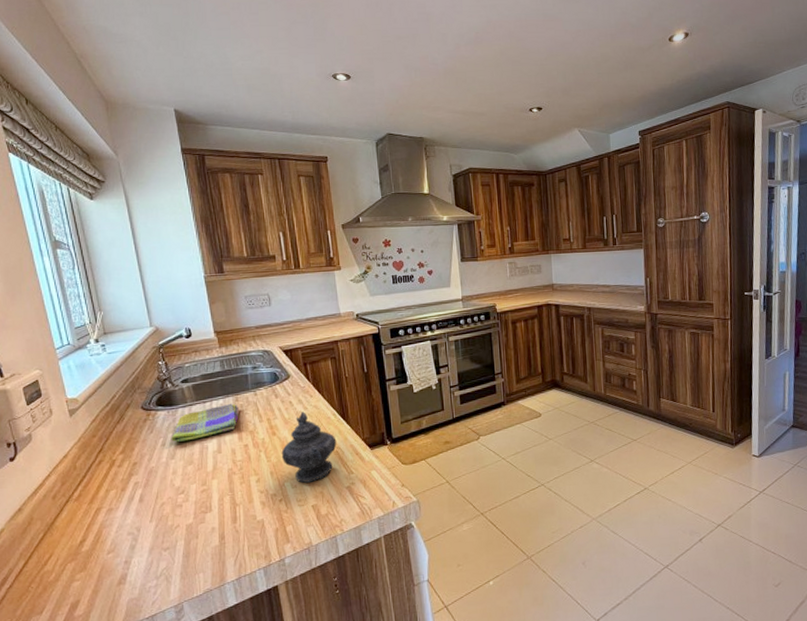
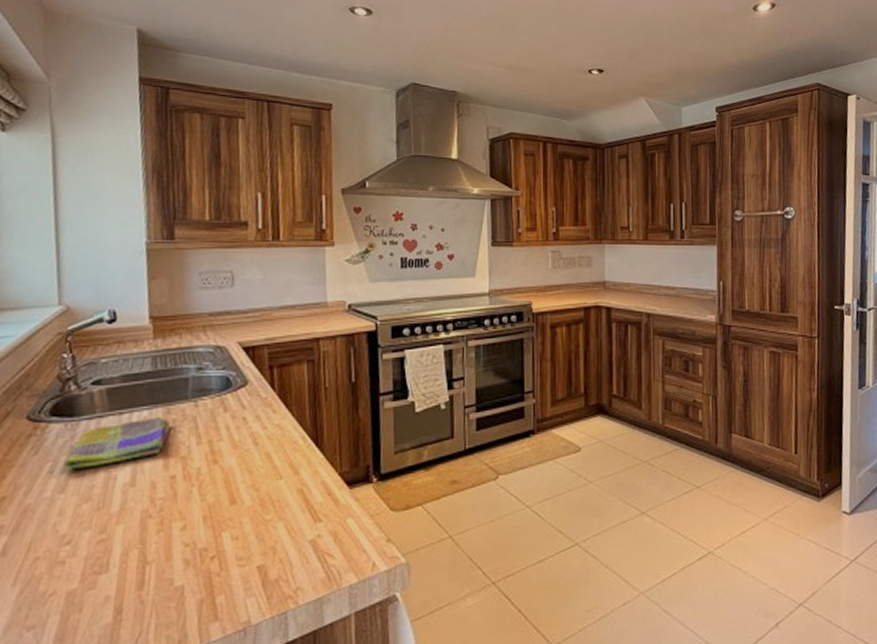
teapot: present [281,411,337,483] -> none [221,432,303,533]

